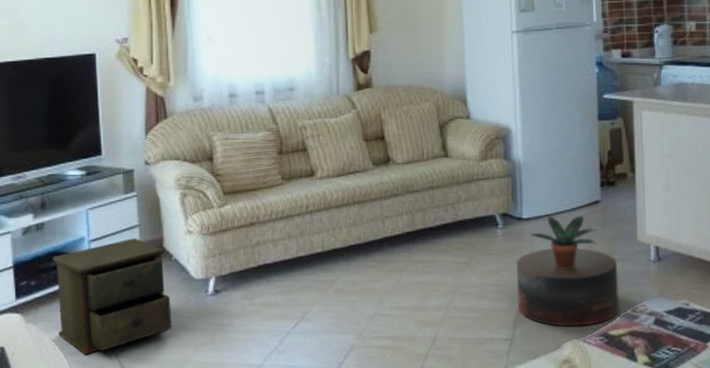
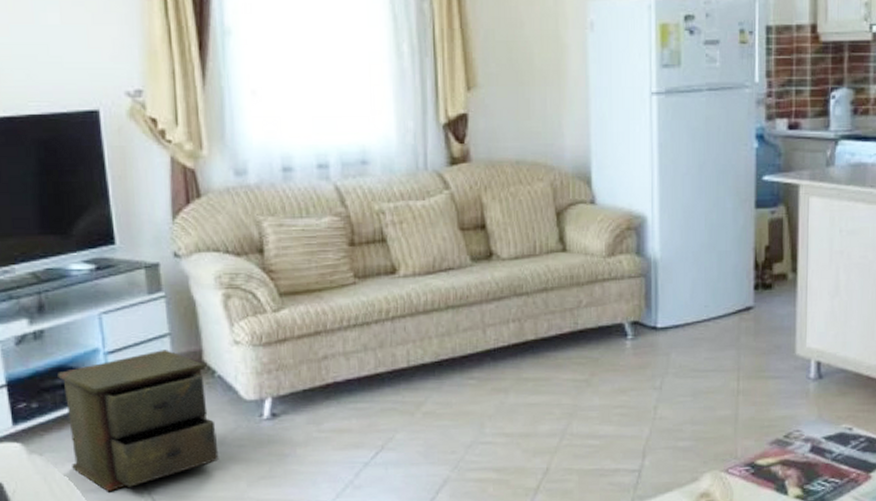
stool: present [516,248,620,327] -> none [648,363,771,456]
potted plant: present [529,215,597,270] -> none [665,324,746,389]

